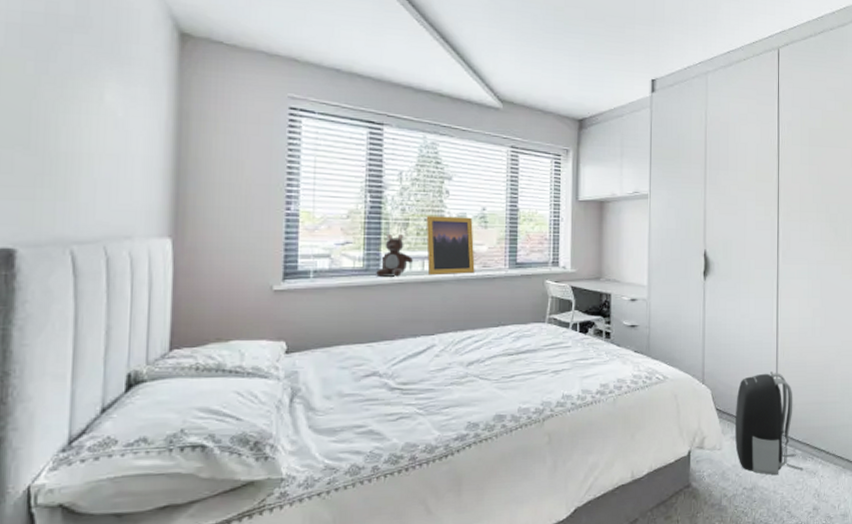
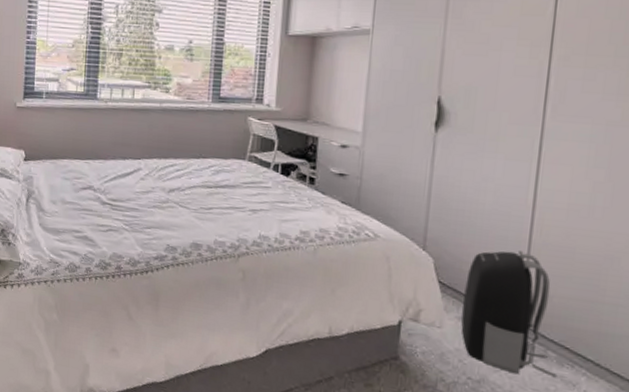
teddy bear: present [376,233,413,277] -> none [94,62,125,103]
picture frame: present [426,216,475,276] -> none [137,47,180,105]

